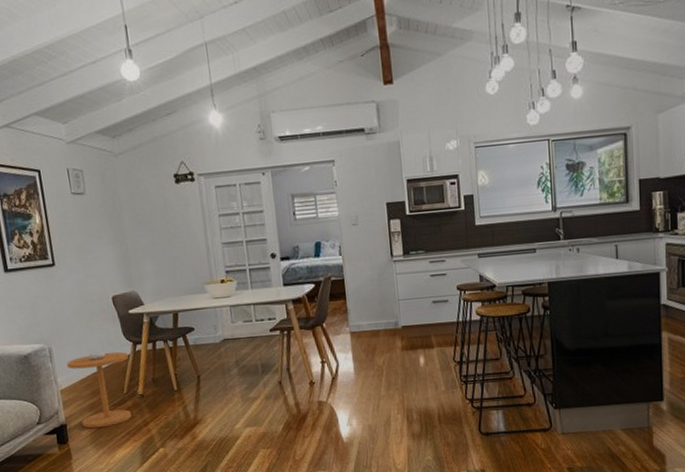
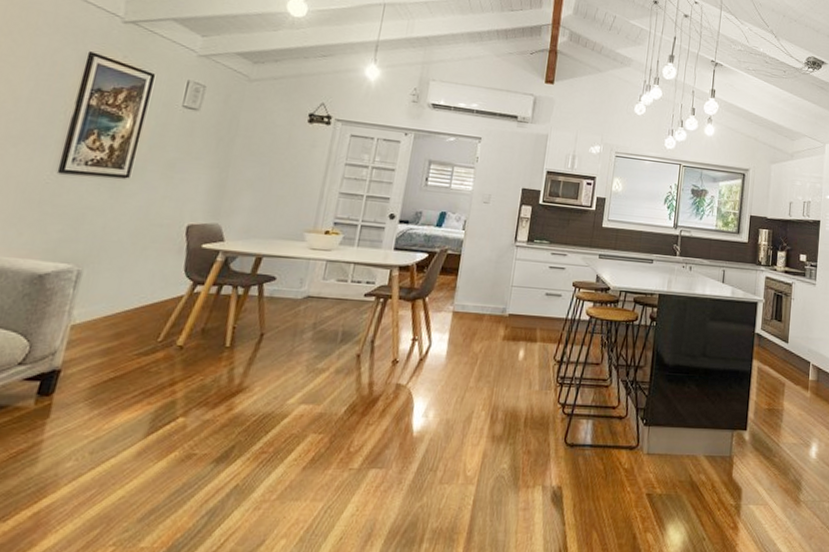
side table: present [66,351,132,429] -> none [83,285,182,381]

